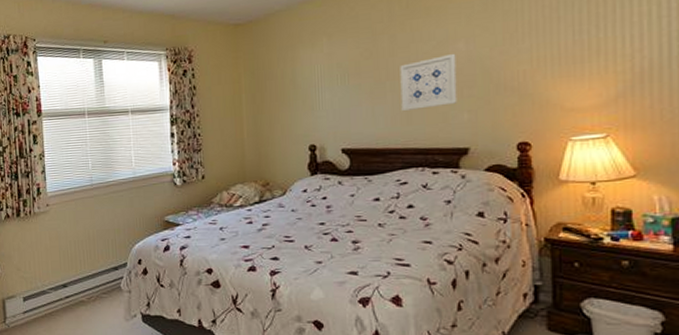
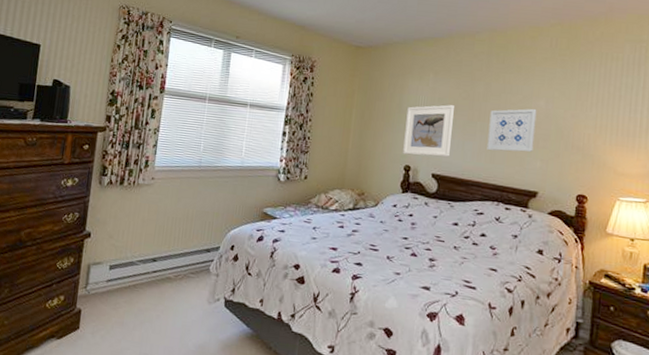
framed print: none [303,68,358,133] -> present [403,104,454,157]

